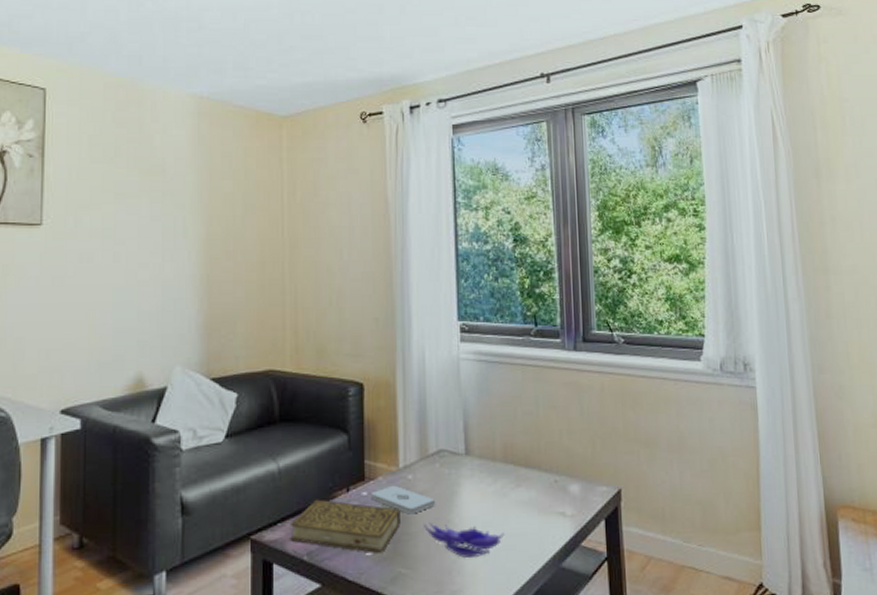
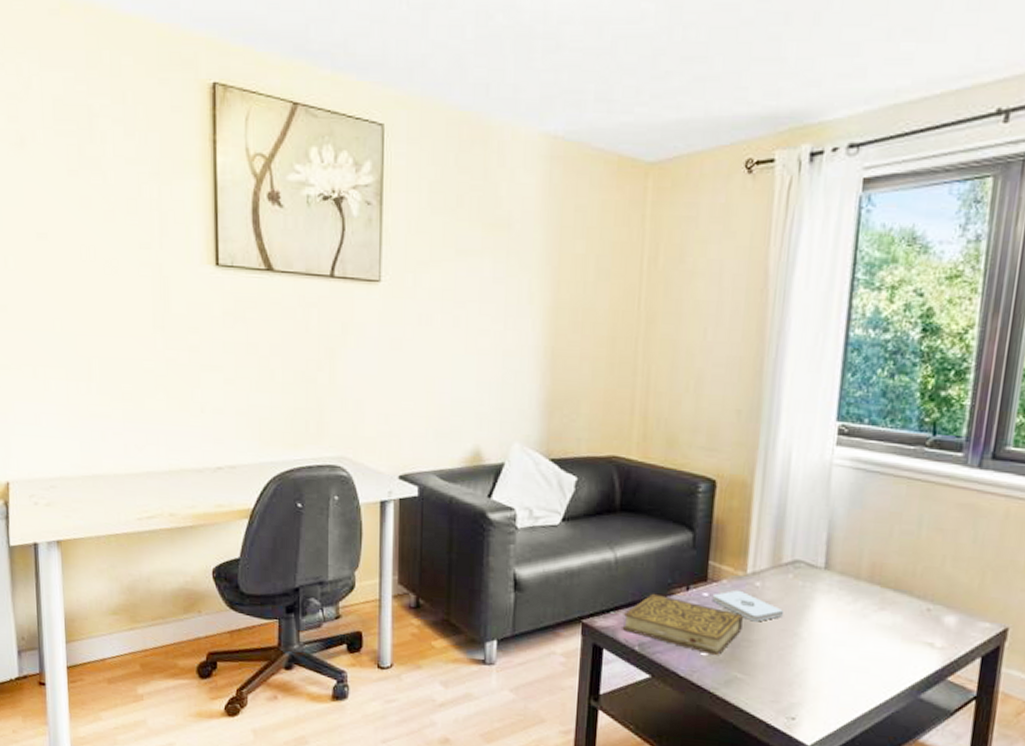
decorative bowl: present [424,521,505,558] -> none [767,631,858,674]

